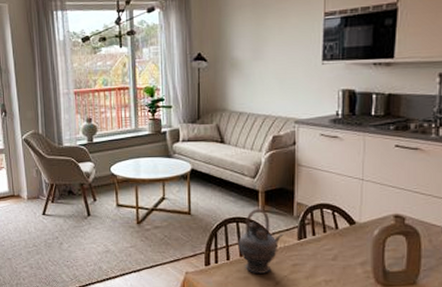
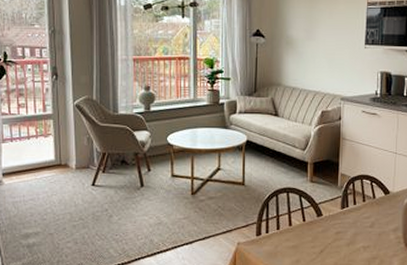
teapot: present [238,209,284,274] -> none [288,180,329,242]

